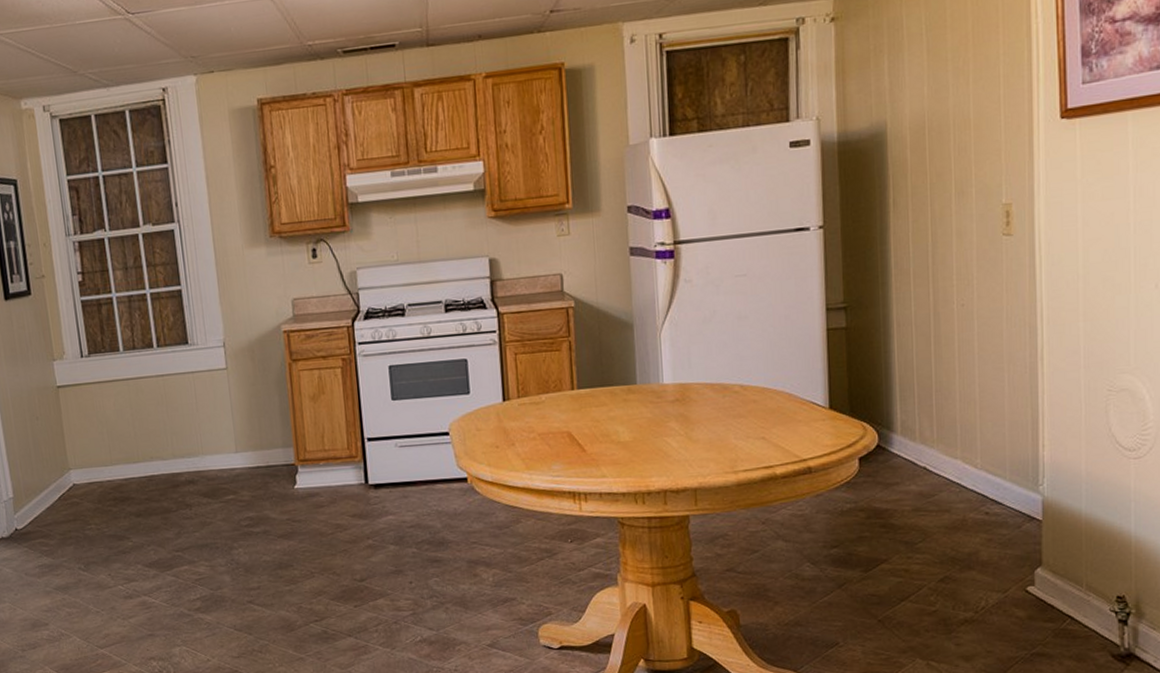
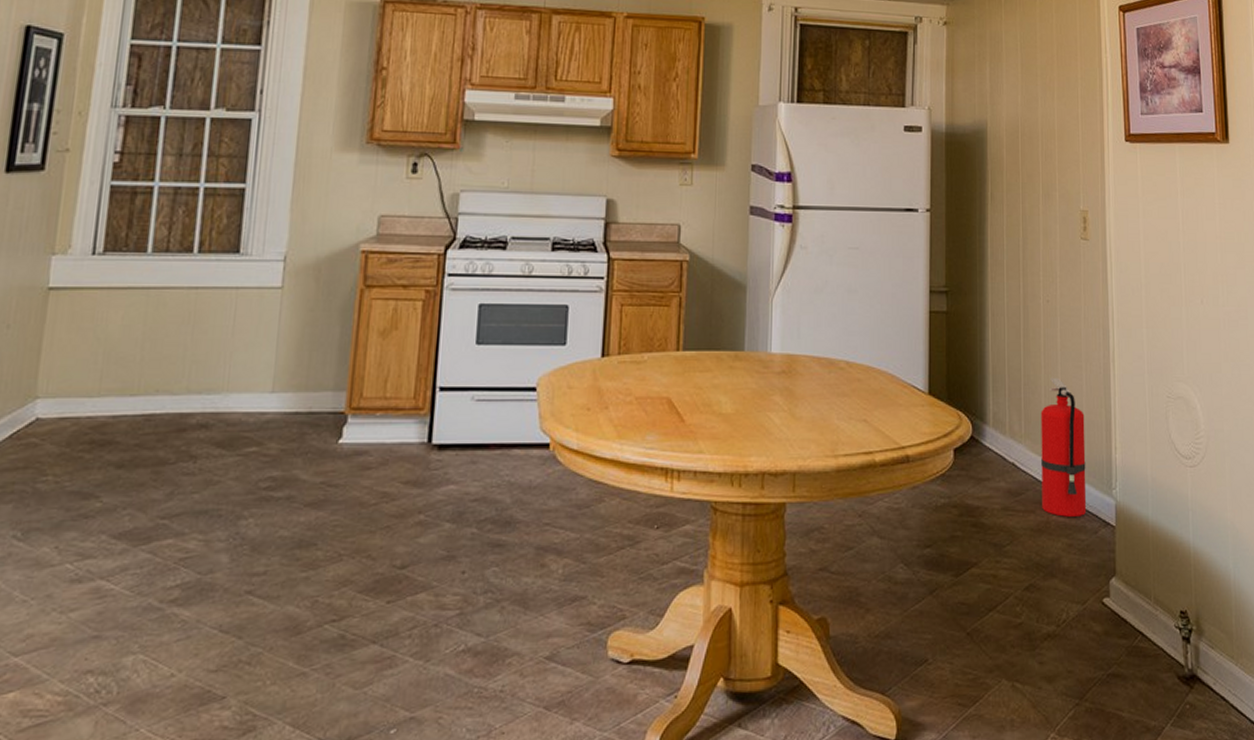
fire extinguisher: none [955,381,1009,514] -> present [1040,377,1087,517]

